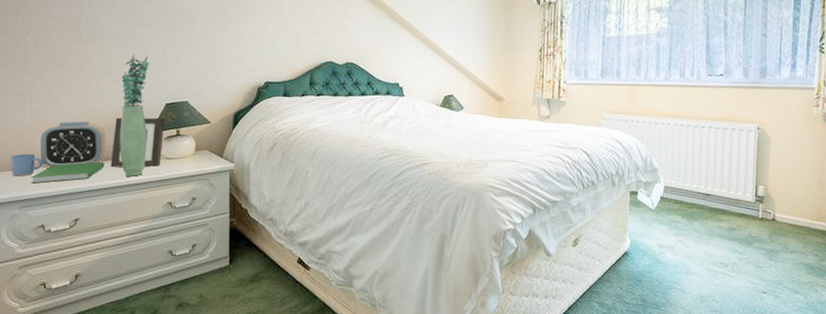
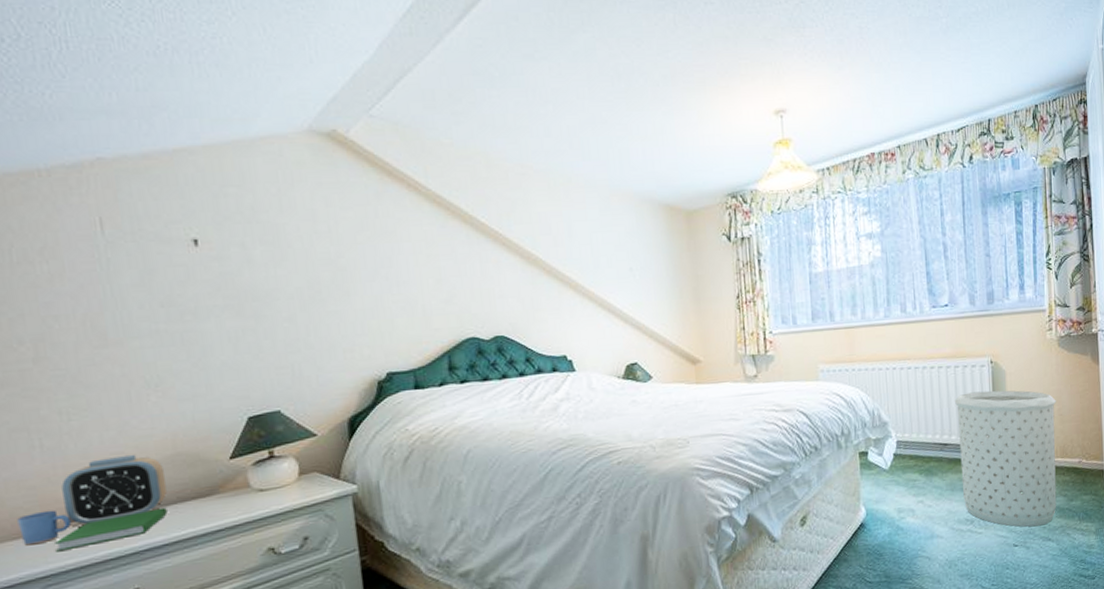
picture frame: present [111,117,164,168] -> none [175,437,252,514]
vase: present [119,54,150,178] -> none [176,355,229,524]
laundry basket: none [719,152,816,279] -> present [955,390,1057,527]

